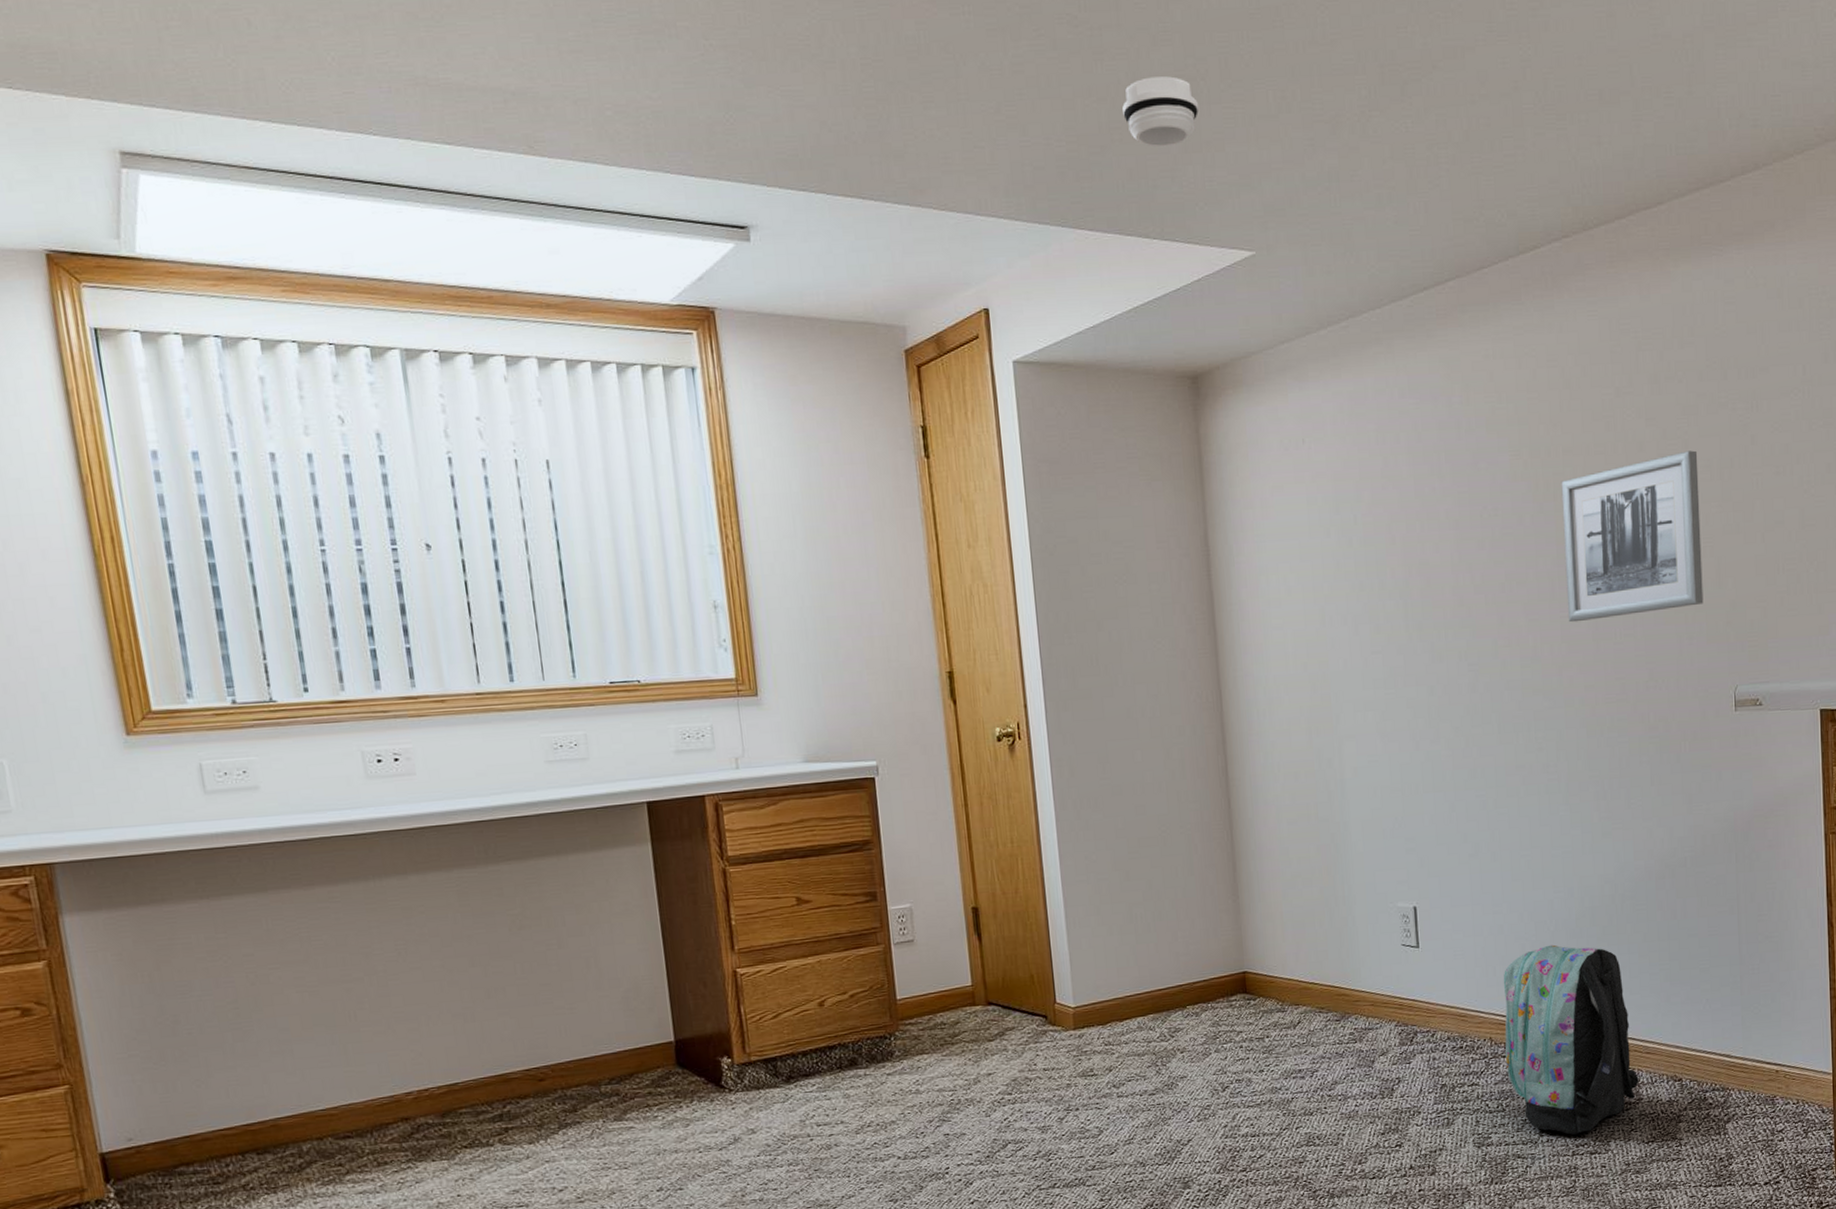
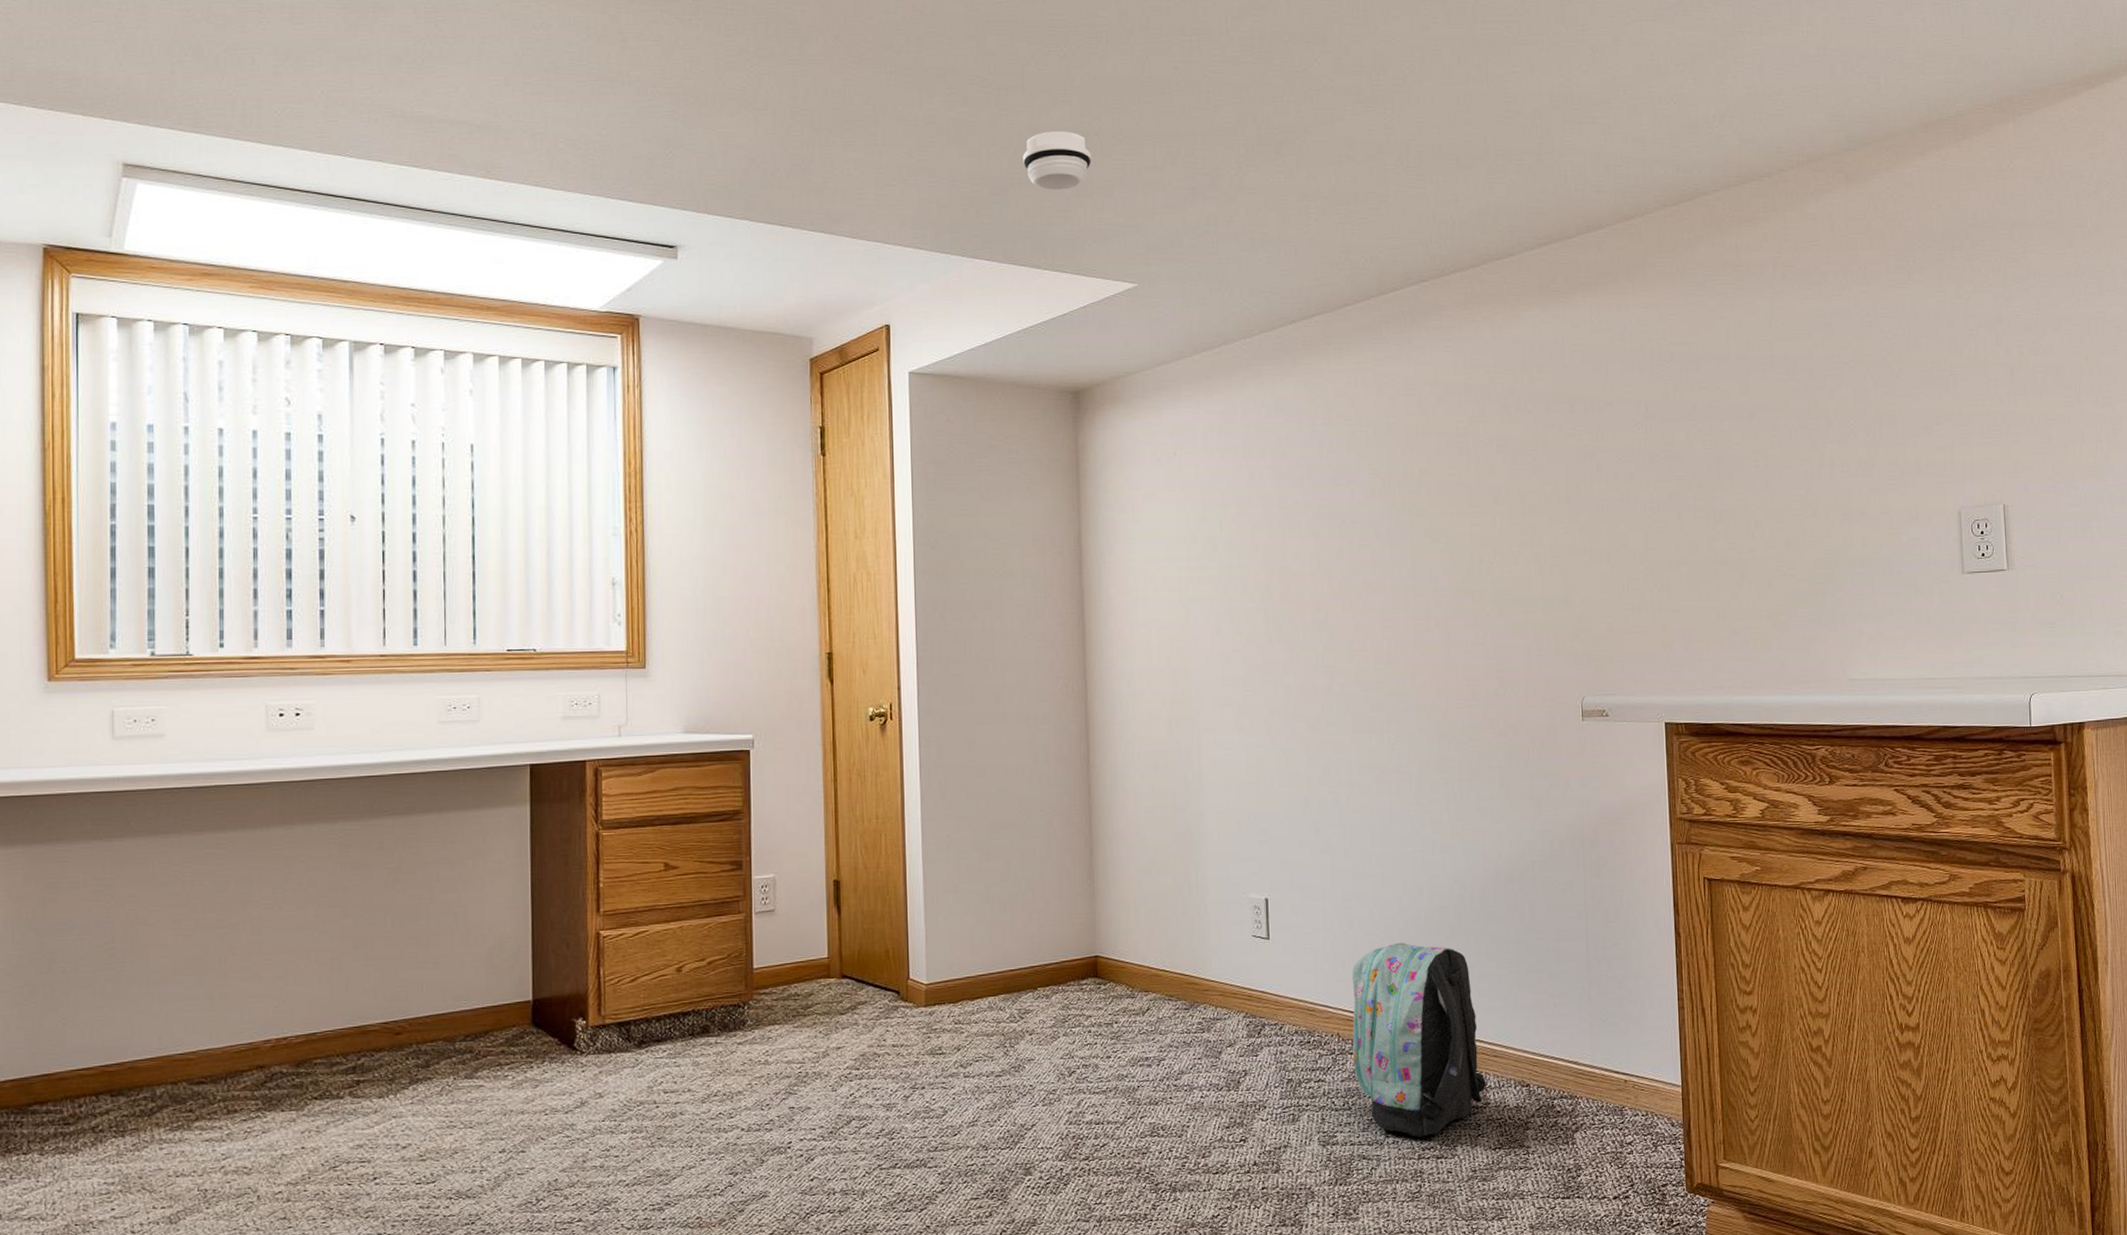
wall art: present [1561,450,1704,623] -> none [1416,476,1552,631]

